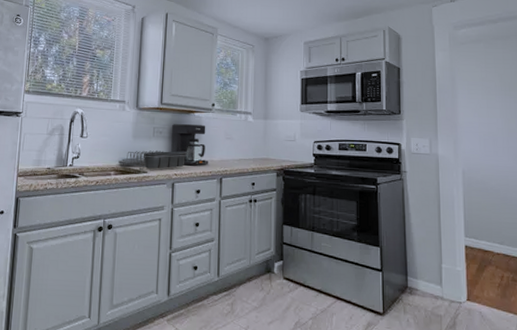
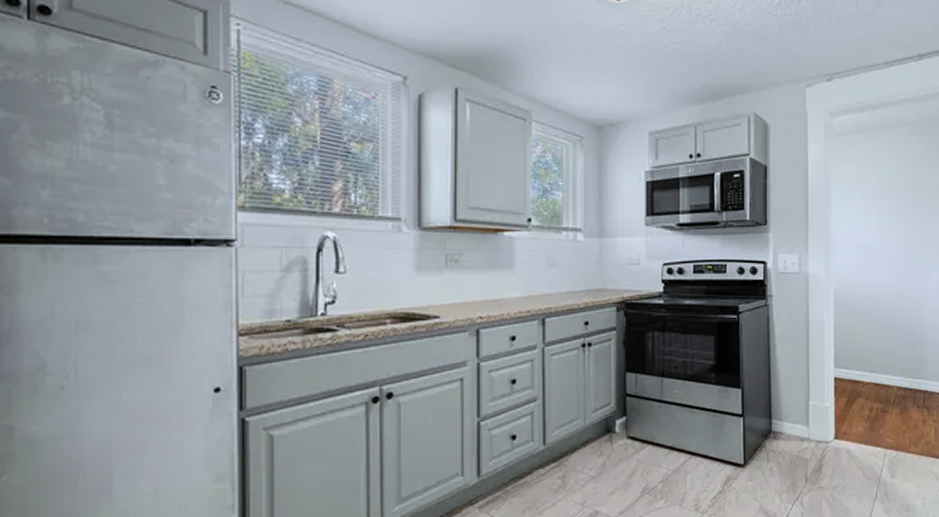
dish rack: present [118,150,187,171] -> none [396,284,495,315]
coffee maker: present [170,123,208,166] -> none [471,247,525,305]

